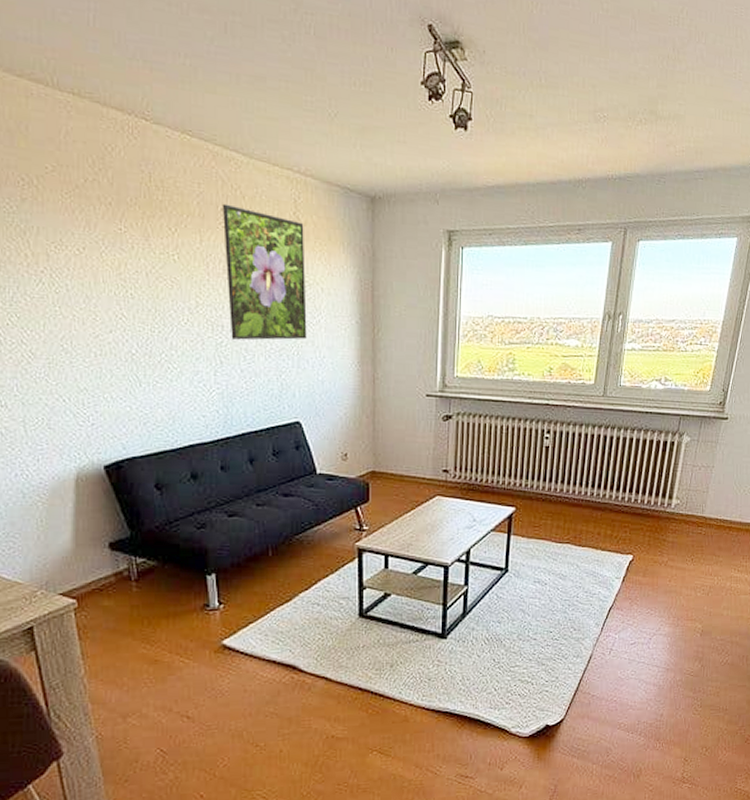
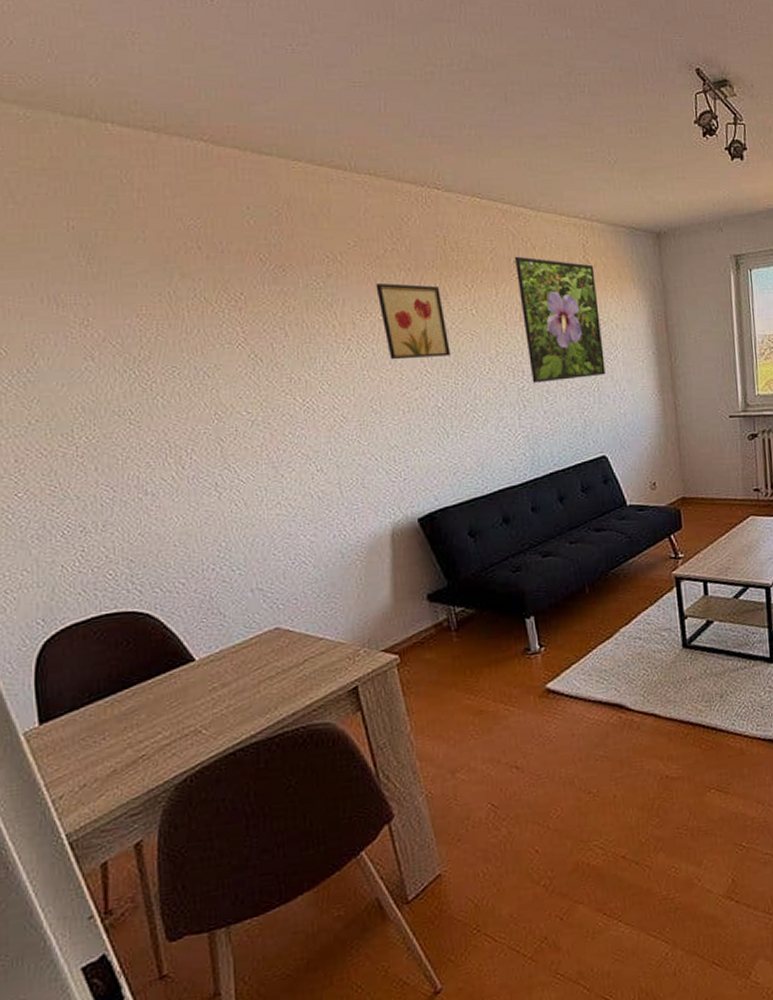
wall art: none [73,214,148,302] -> present [376,282,451,360]

